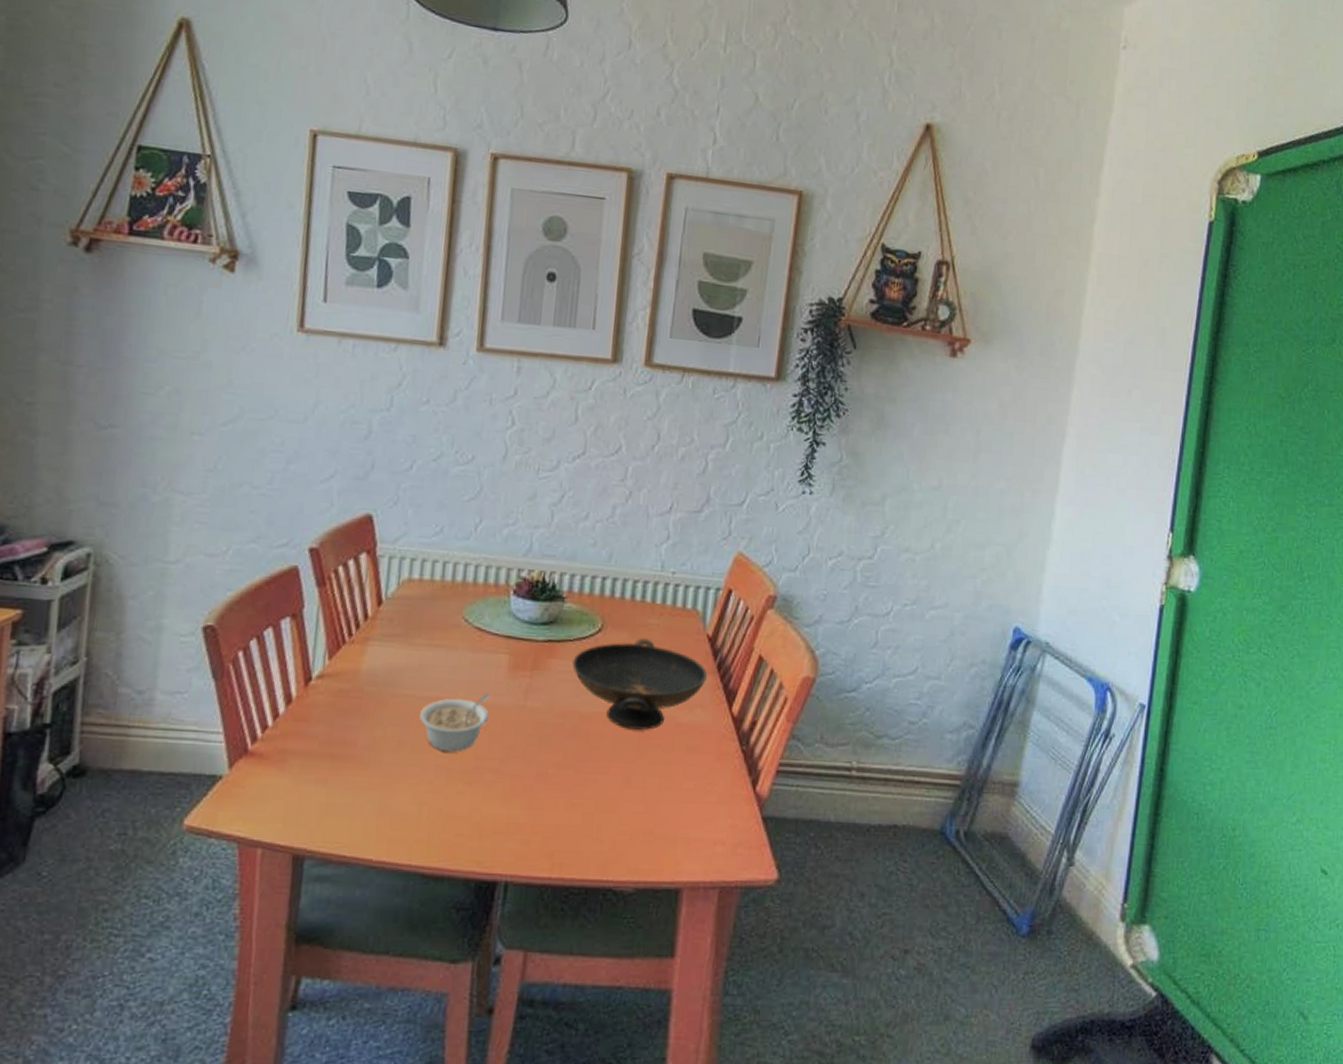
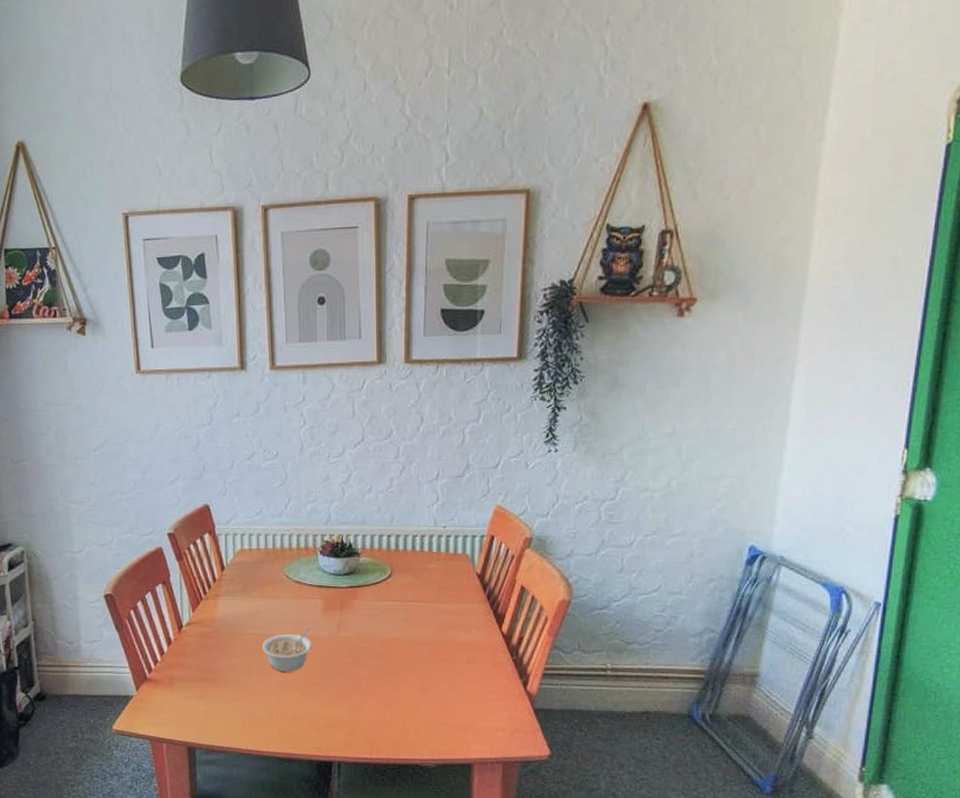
decorative bowl: present [572,638,708,730] -> none [371,579,480,649]

